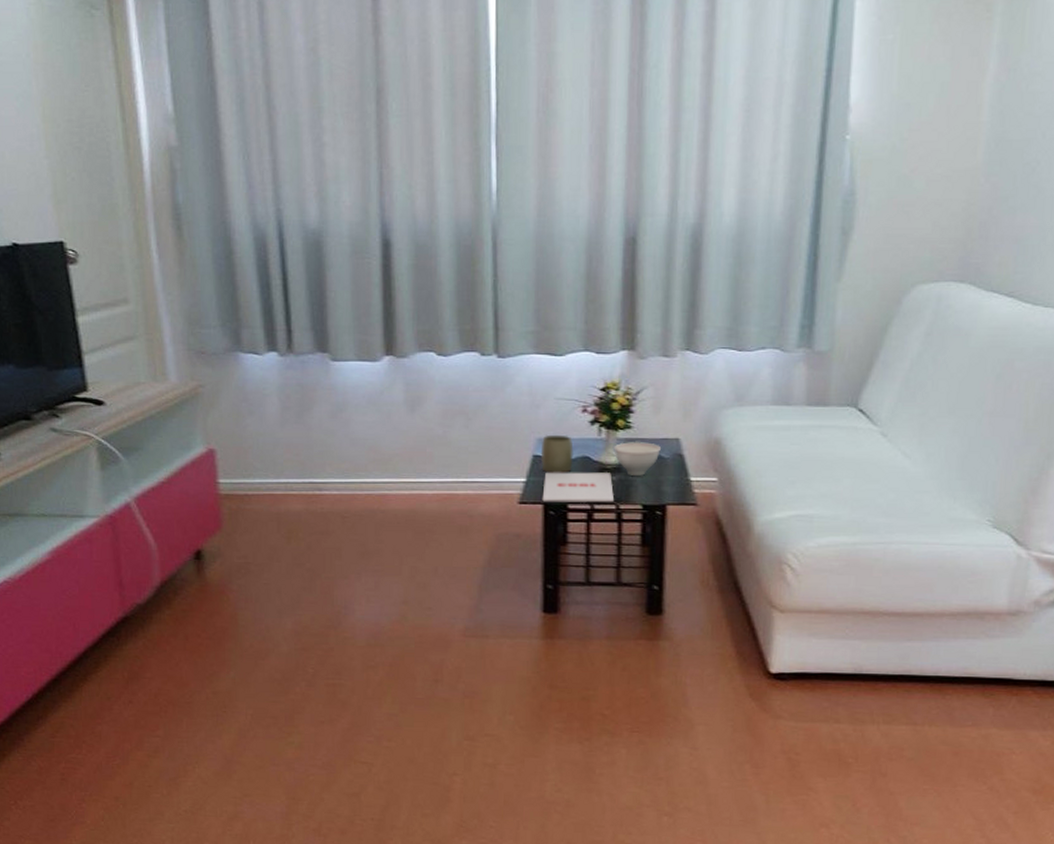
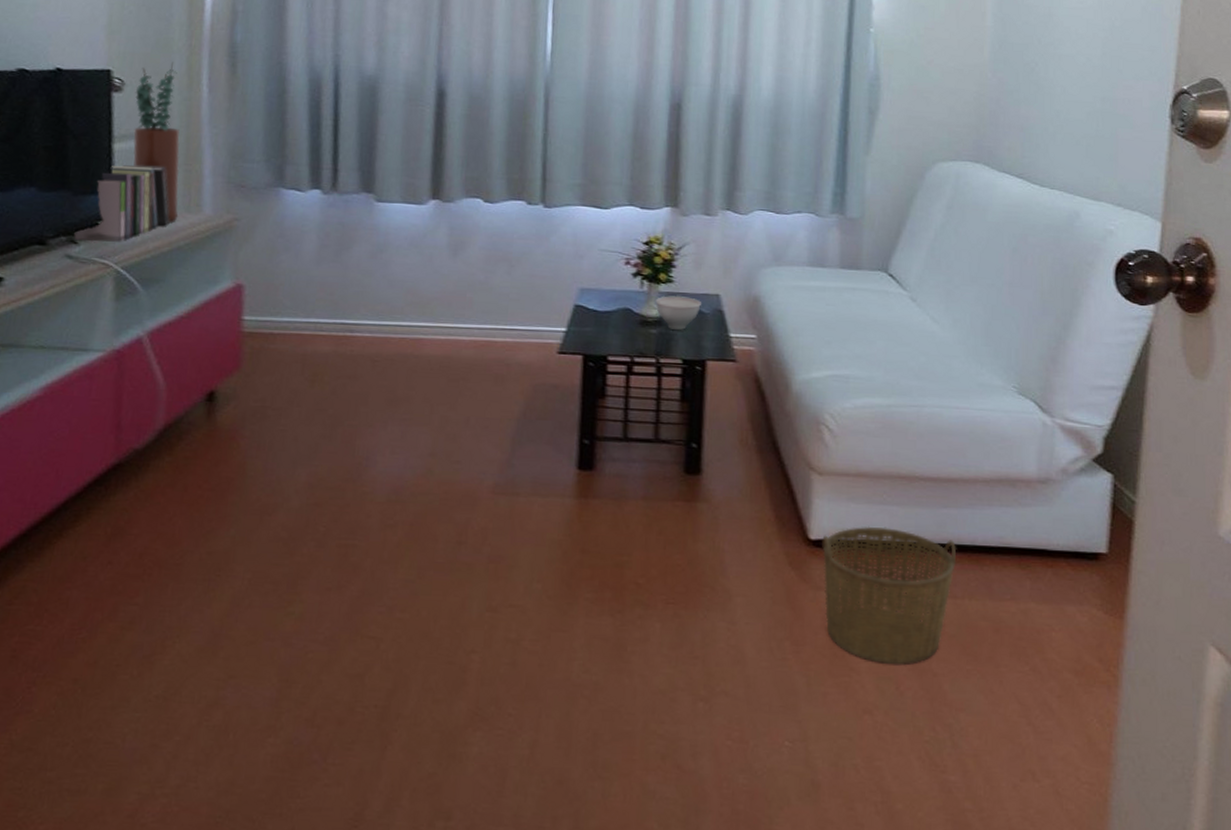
books: none [55,337,140,415] -> present [74,165,170,242]
vase: none [89,229,146,393] -> present [132,62,180,224]
mug: present [540,434,574,473] -> none [582,285,616,324]
magazine: present [542,472,615,503] -> none [582,322,655,357]
basket: none [782,659,919,785] -> present [822,526,957,665]

